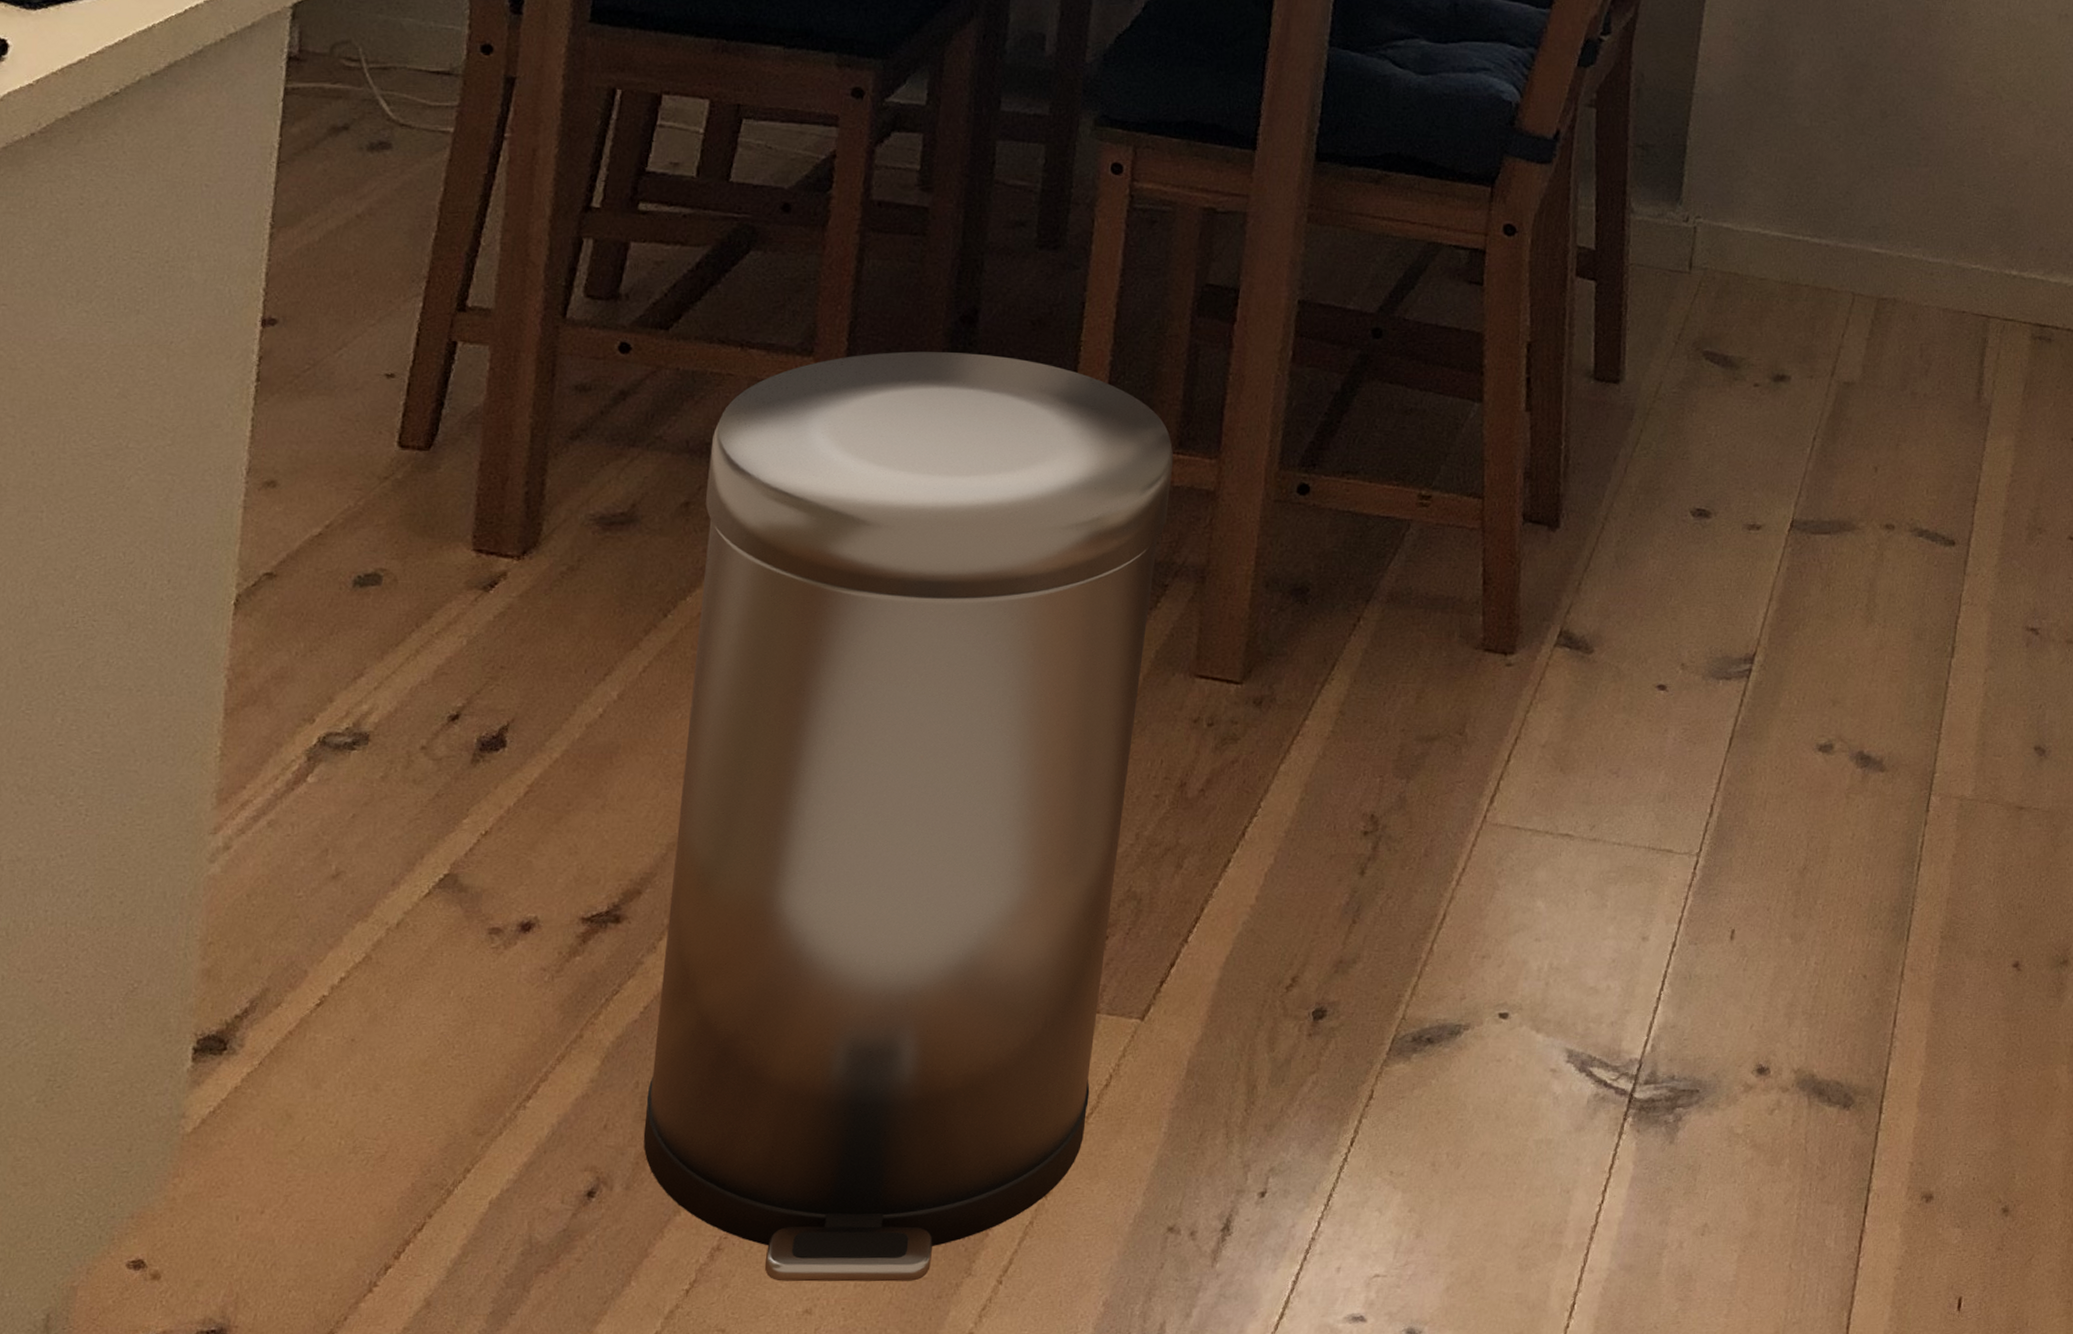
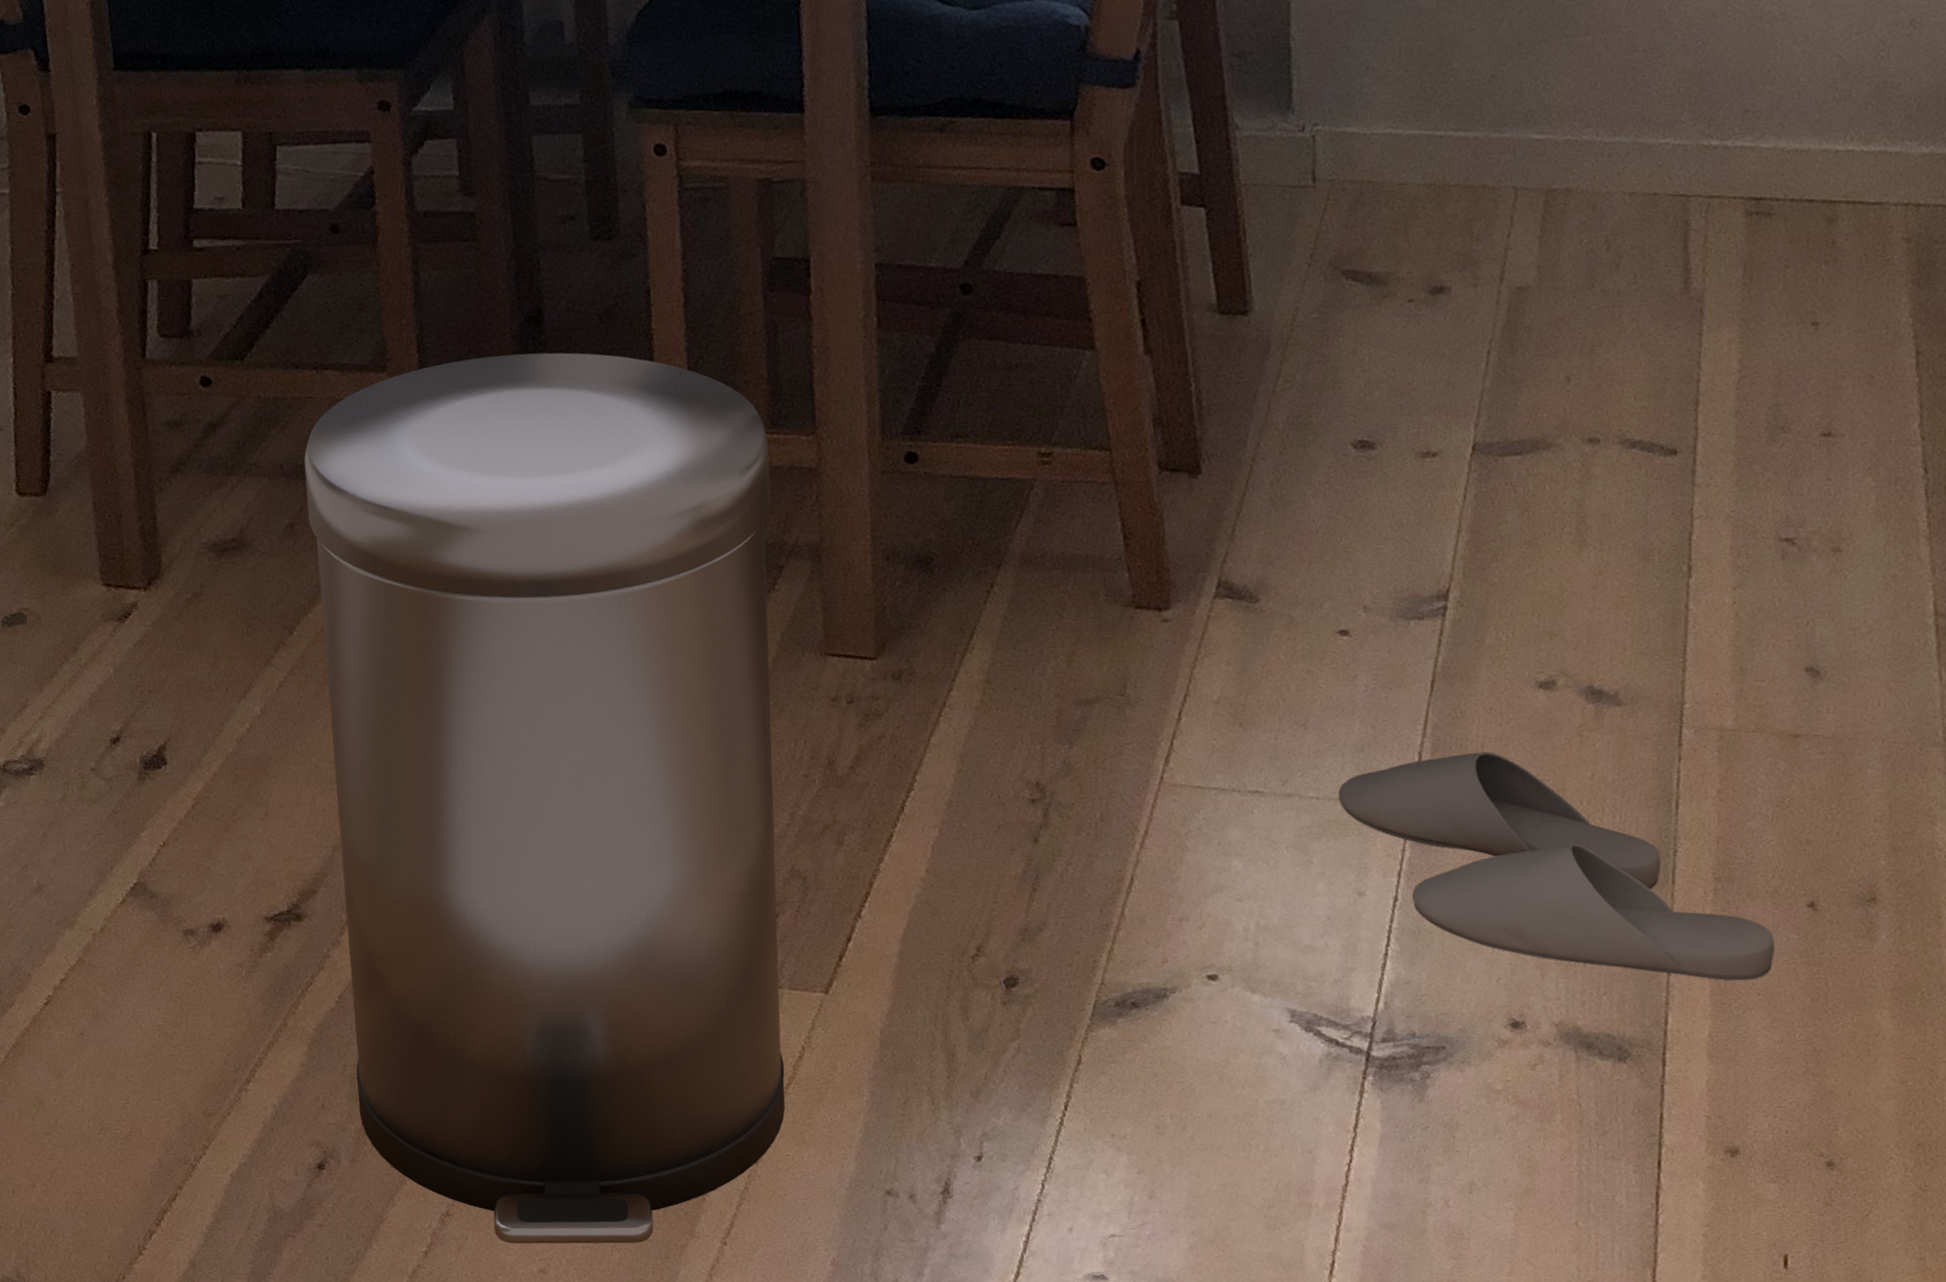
slippers: none [1637,808,1983,1034] -> present [1338,751,1775,981]

